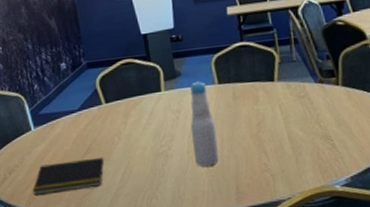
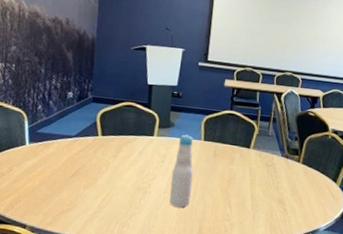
notepad: present [32,157,105,195] -> none [13,178,89,207]

